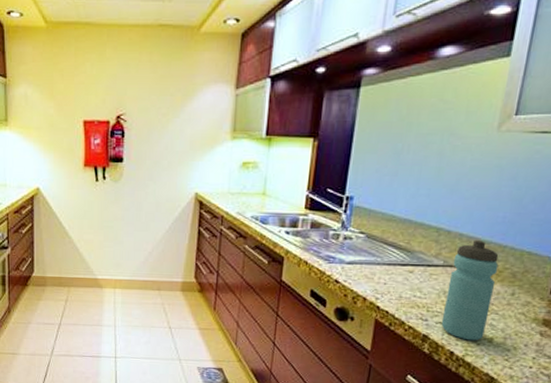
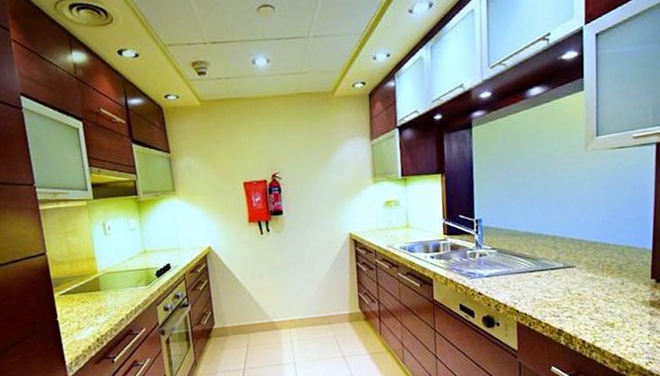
water bottle: present [441,240,499,341] -> none [570,242,607,329]

